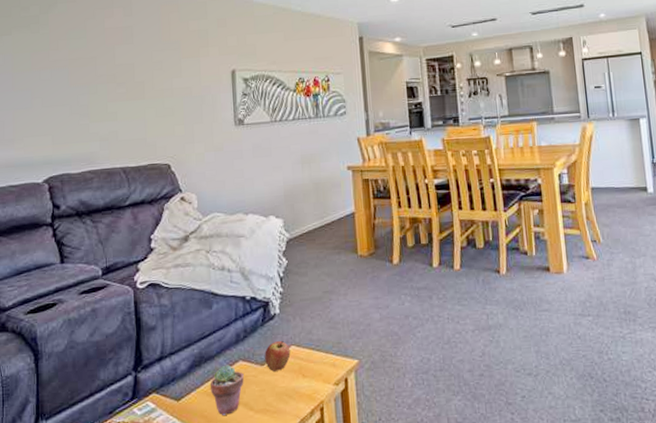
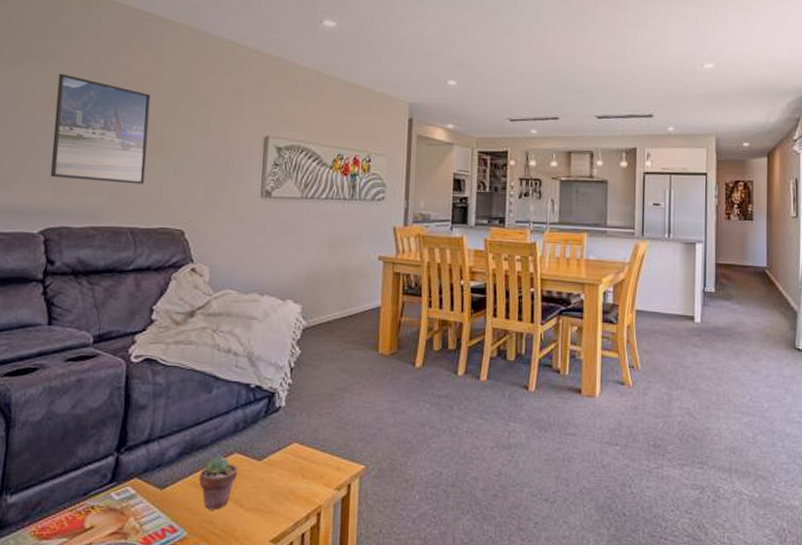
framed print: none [44,37,130,131] -> present [50,73,151,184]
apple: present [265,340,291,372] -> none [263,435,292,468]

